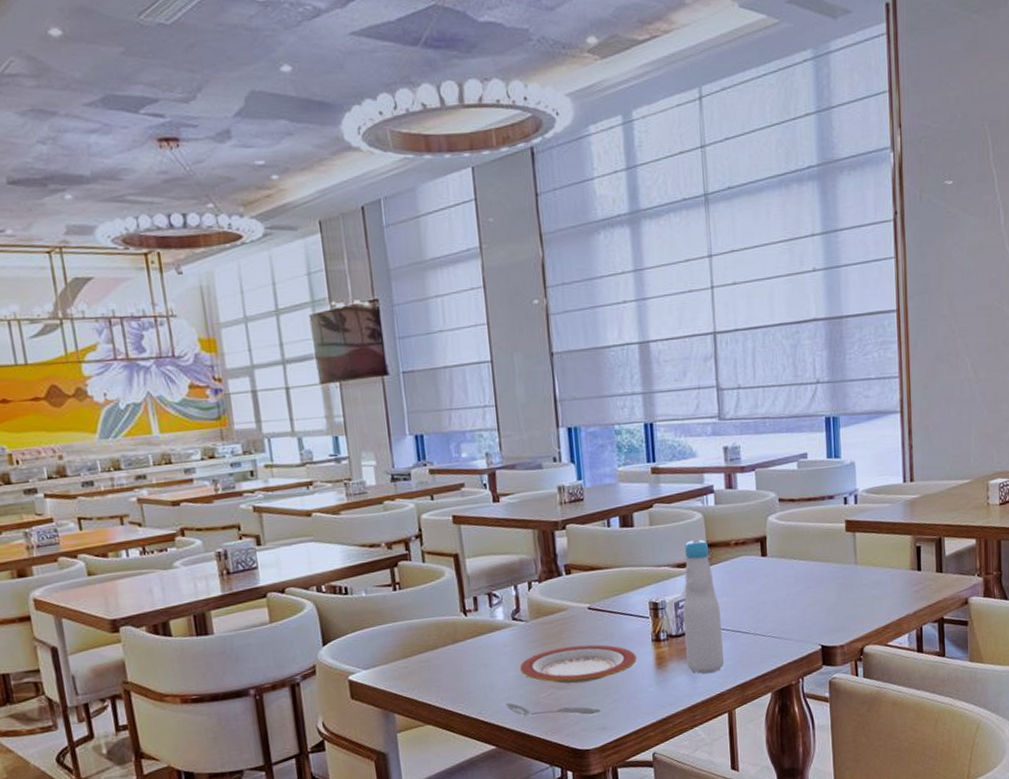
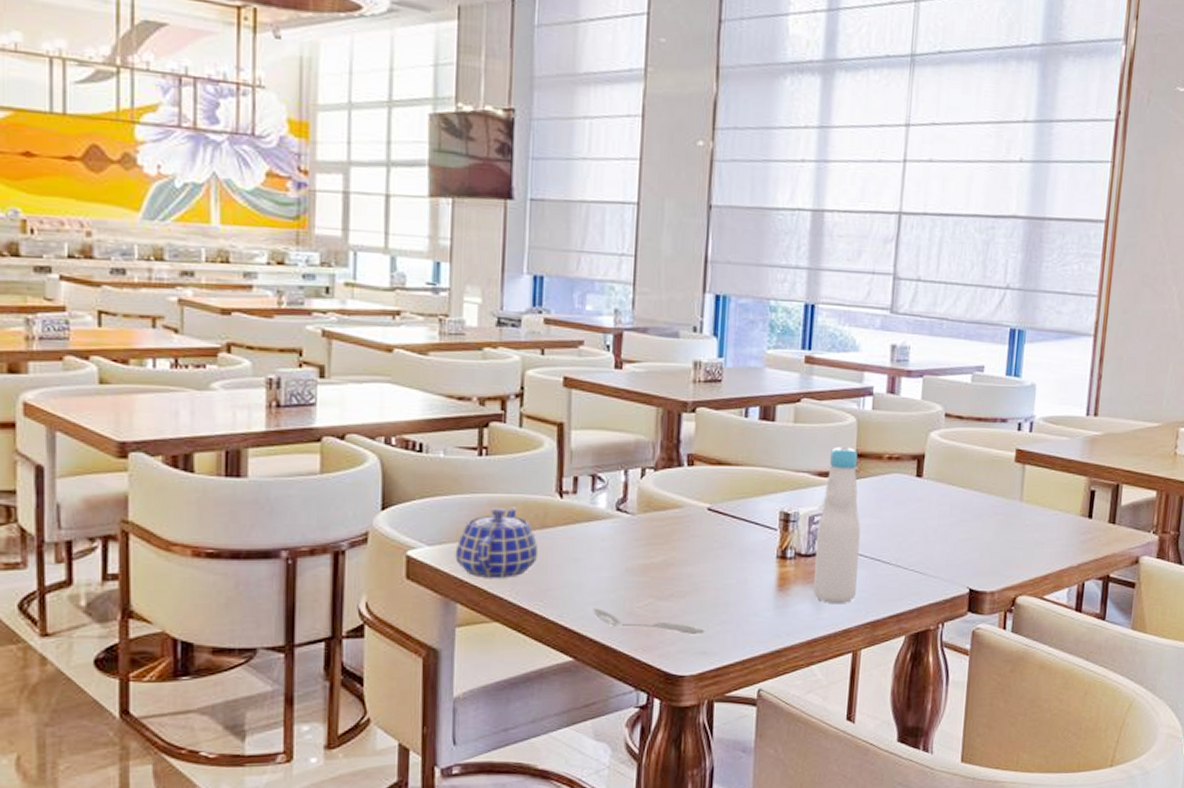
teapot: none [386,628,455,691] -> present [455,507,539,578]
plate: present [519,644,637,684] -> none [615,551,756,595]

